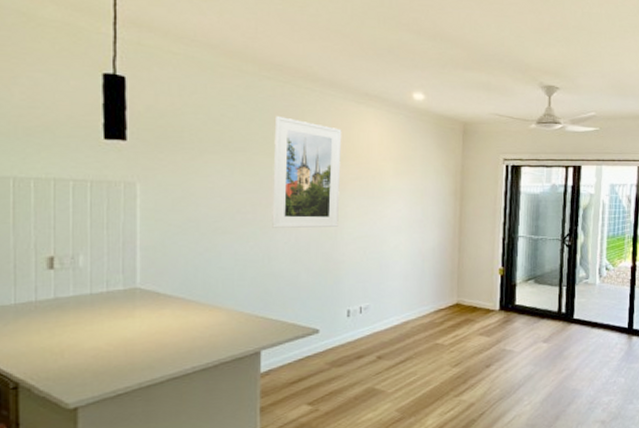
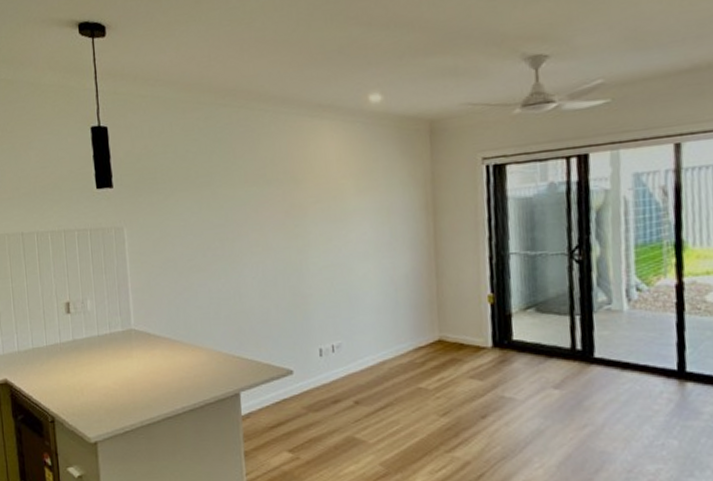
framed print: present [272,115,342,228] -> none [233,143,303,263]

